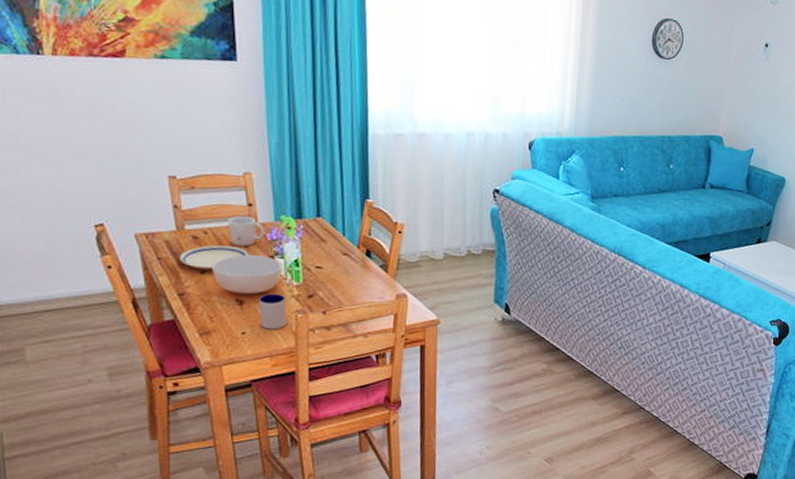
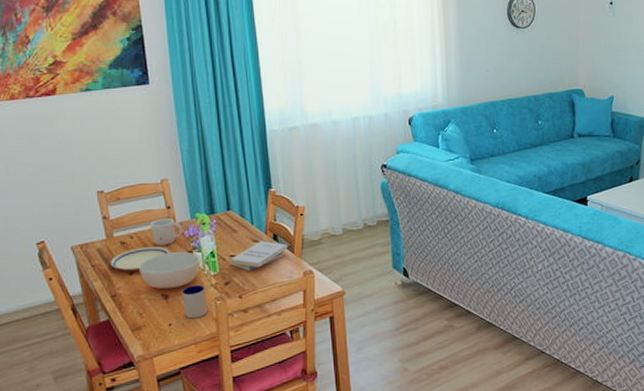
books: none [314,255,382,286] -> present [229,241,288,271]

